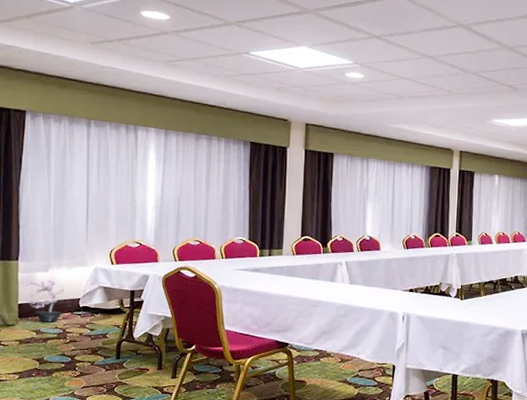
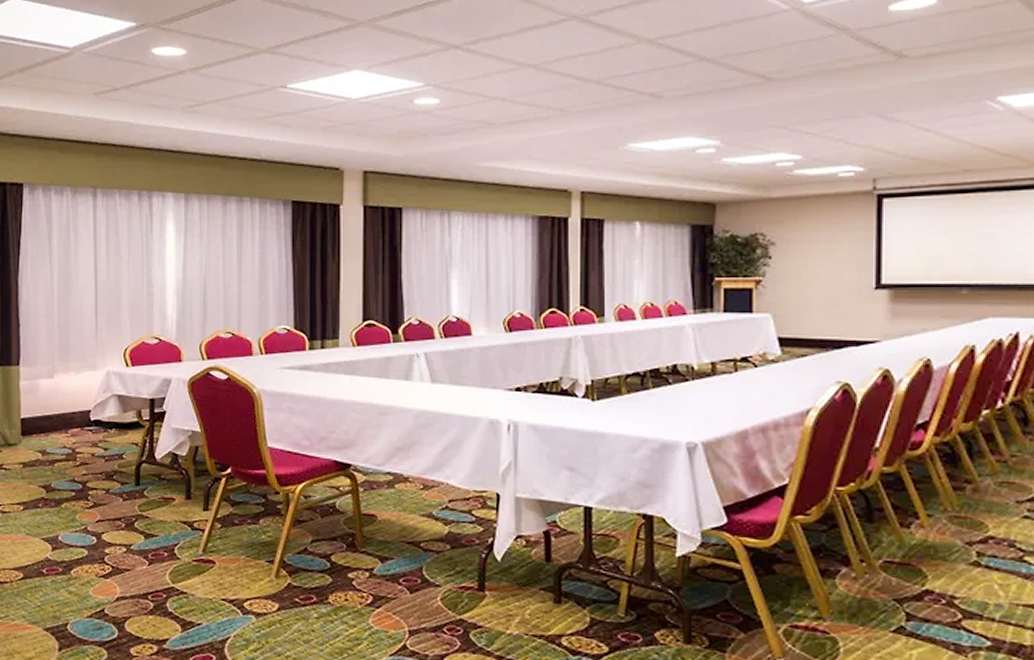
potted plant: present [21,277,65,323] -> none [24,385,72,441]

